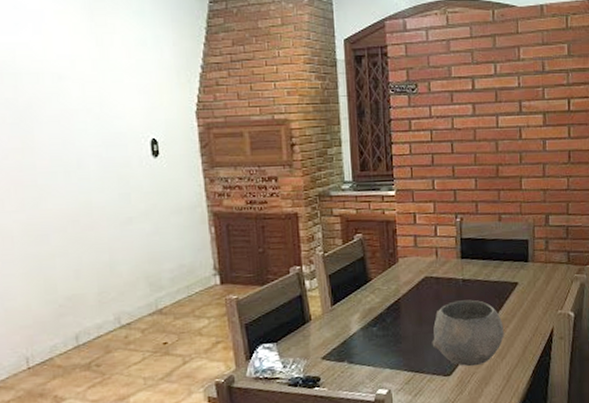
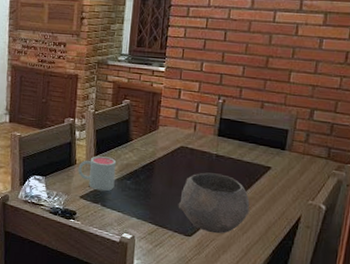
mug: none [314,304,360,346] -> present [78,156,117,191]

